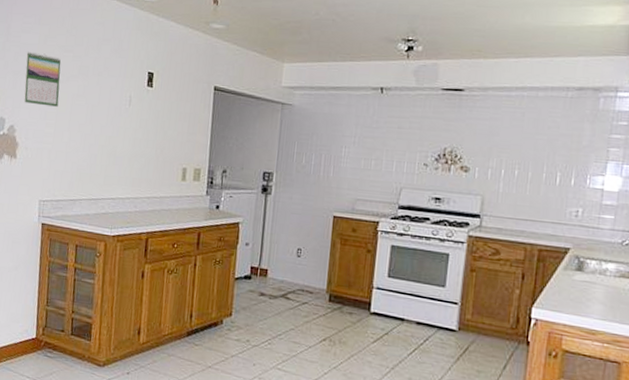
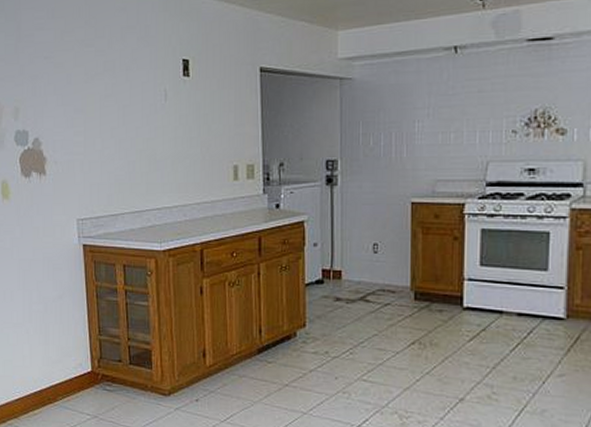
calendar: present [24,51,61,107] -> none [43,51,85,112]

